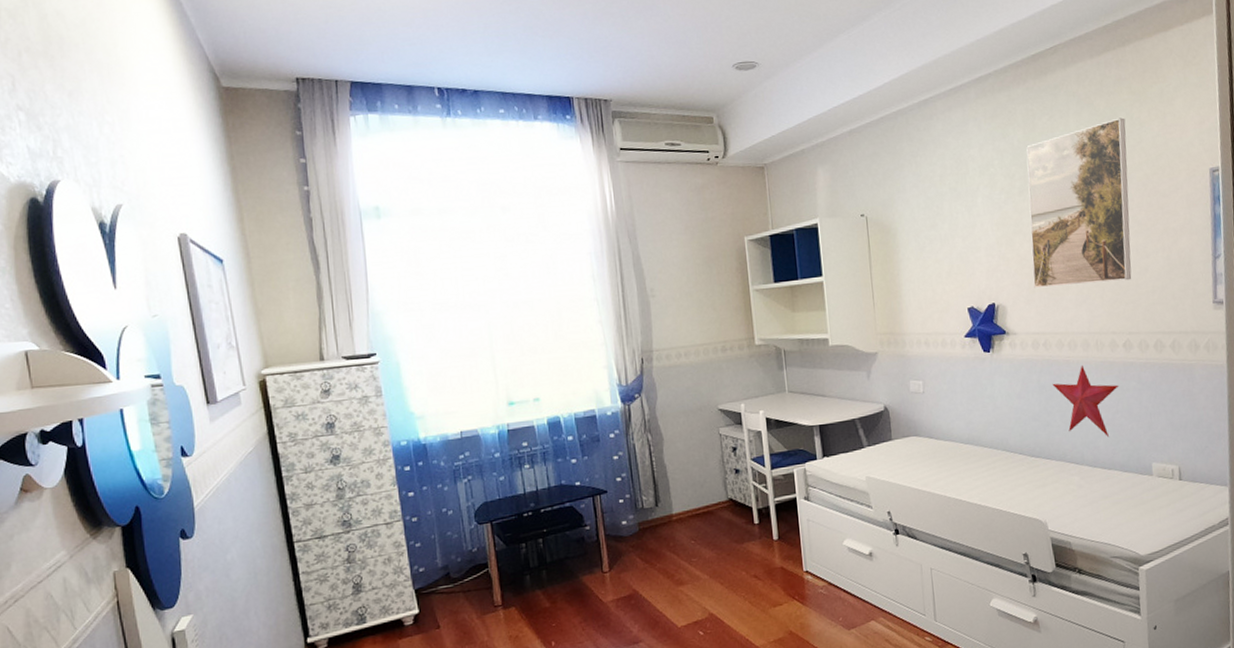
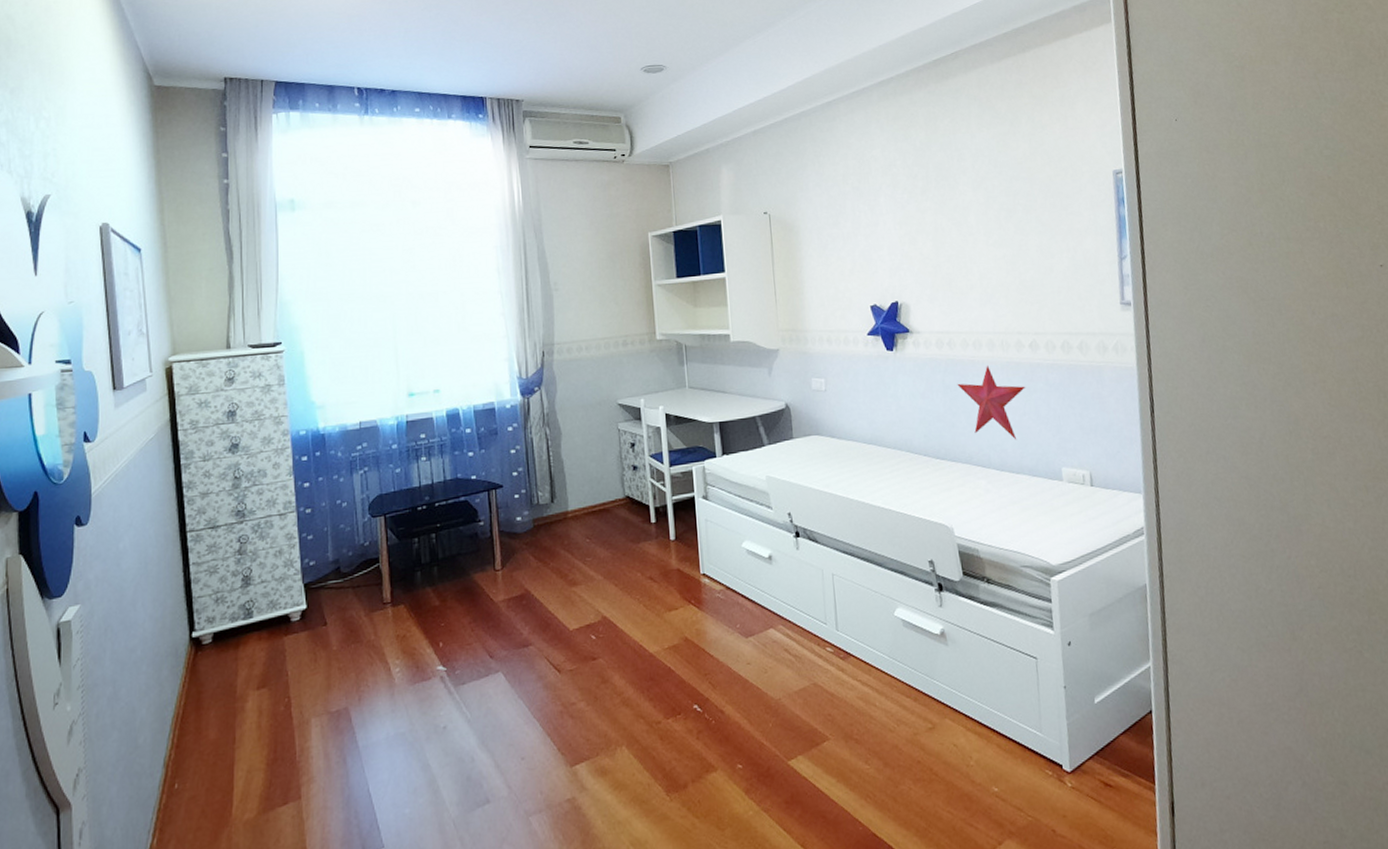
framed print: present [1026,117,1132,289] -> none [928,121,1037,287]

